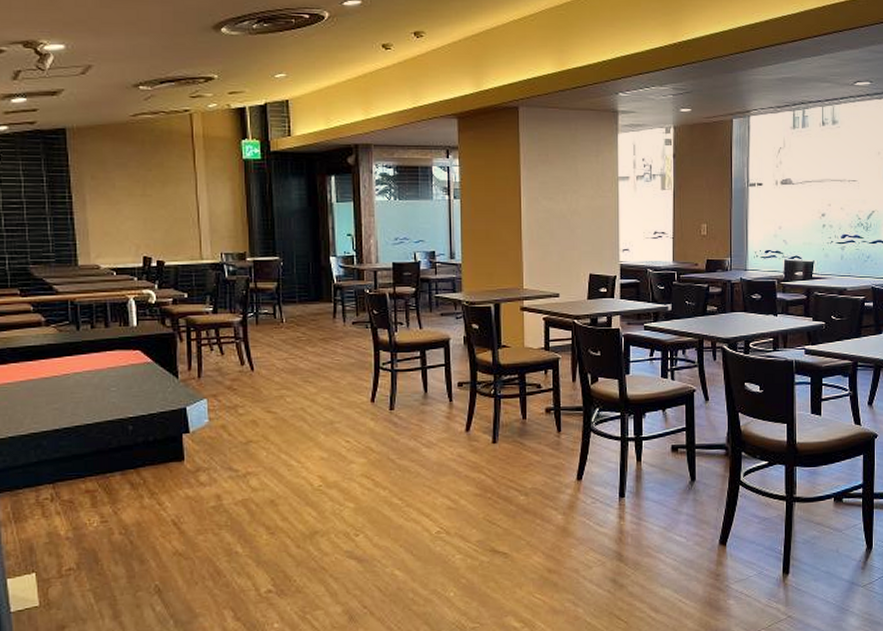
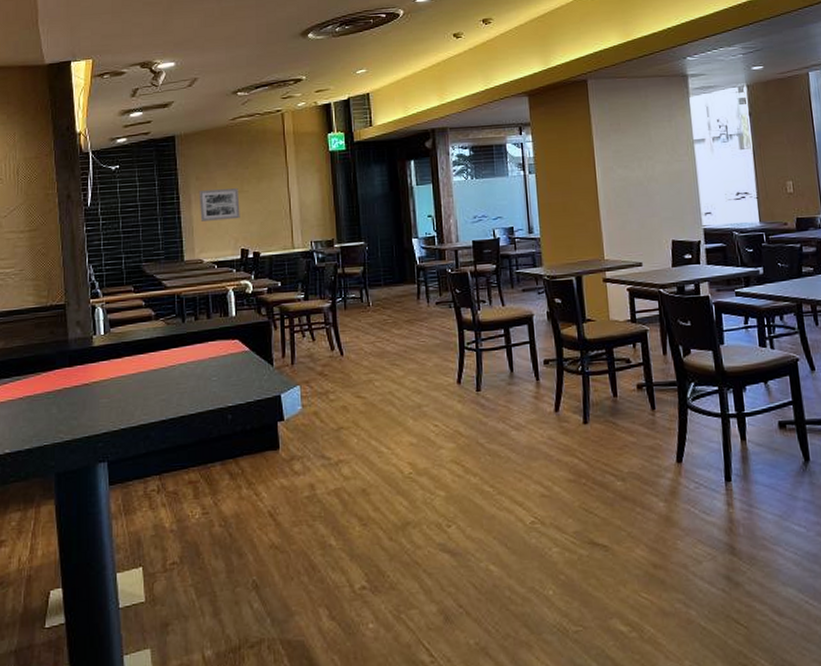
wall art: none [94,191,142,225] -> present [198,188,240,221]

